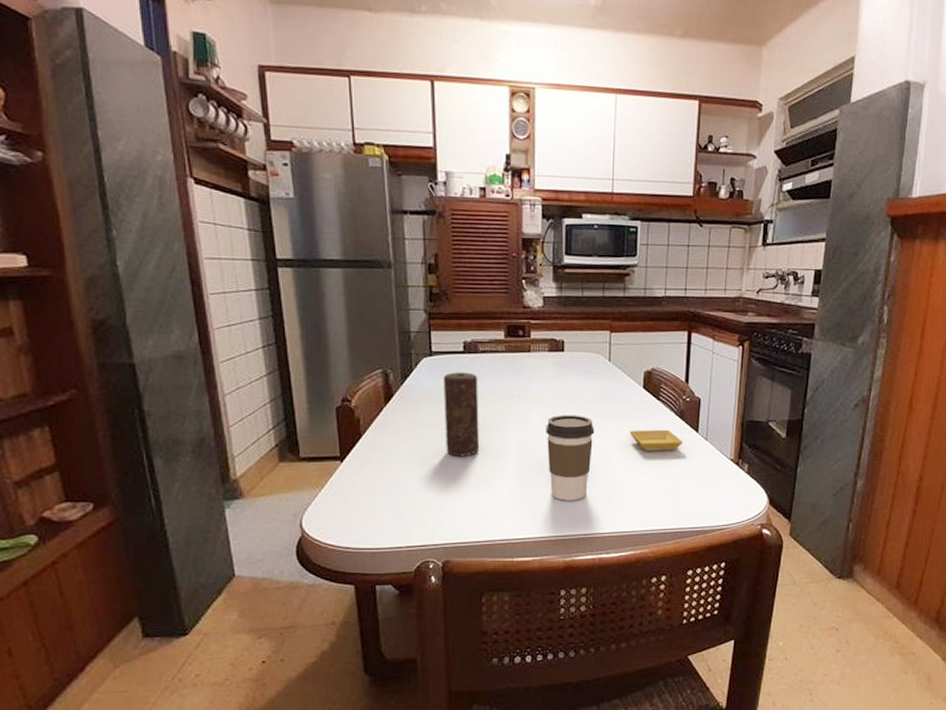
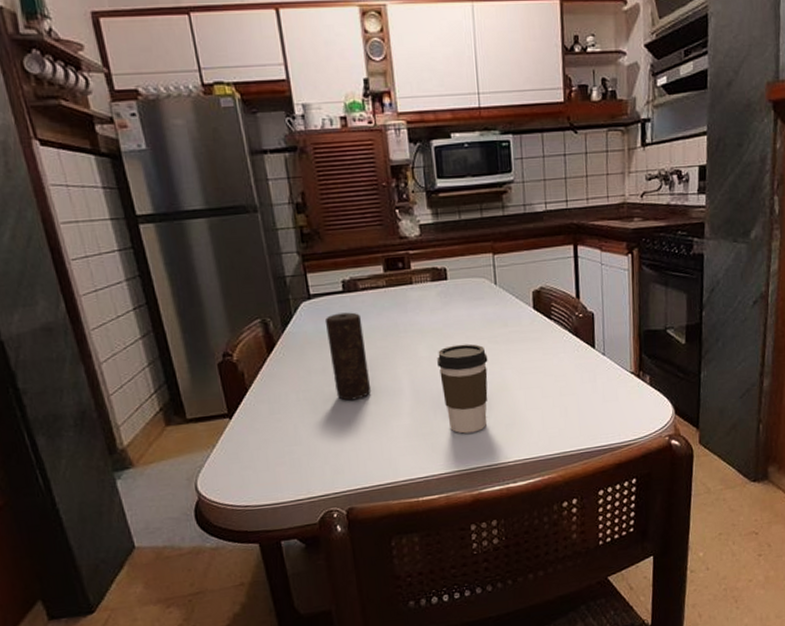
saucer: present [629,429,684,451] -> none [524,348,581,373]

